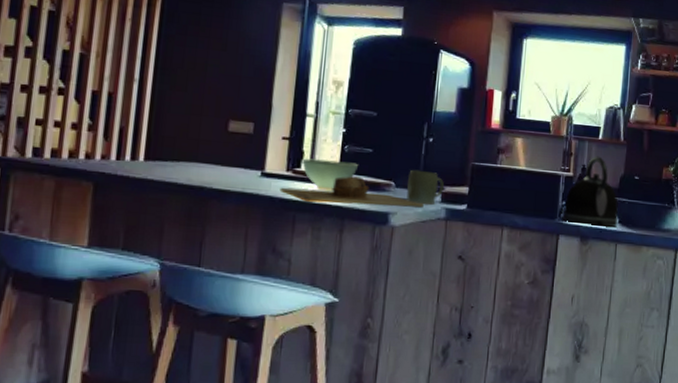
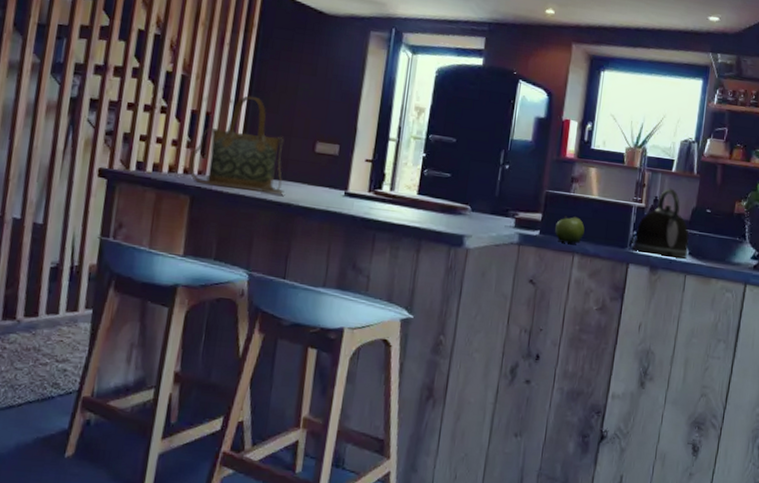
handbag: none [91,73,197,177] -> present [189,95,285,194]
cutting board: present [279,176,424,209] -> none [361,199,498,233]
bowl: present [302,158,359,191] -> none [383,180,437,213]
mug: present [406,169,444,206] -> none [481,194,518,231]
fruit: none [483,188,513,217] -> present [555,216,585,244]

